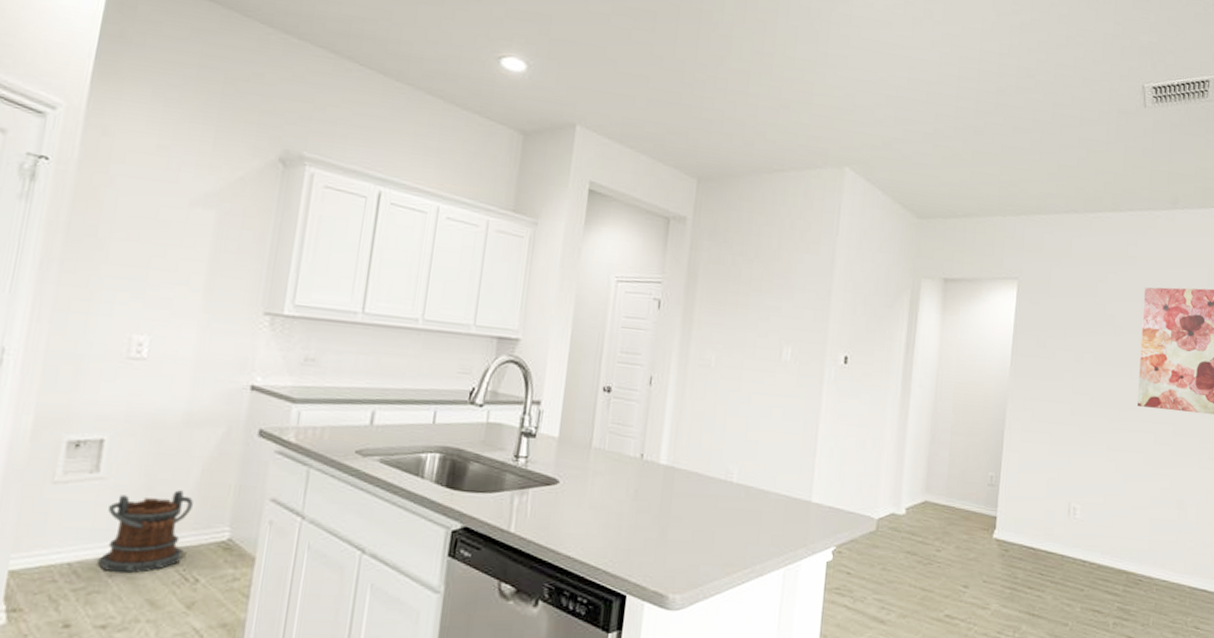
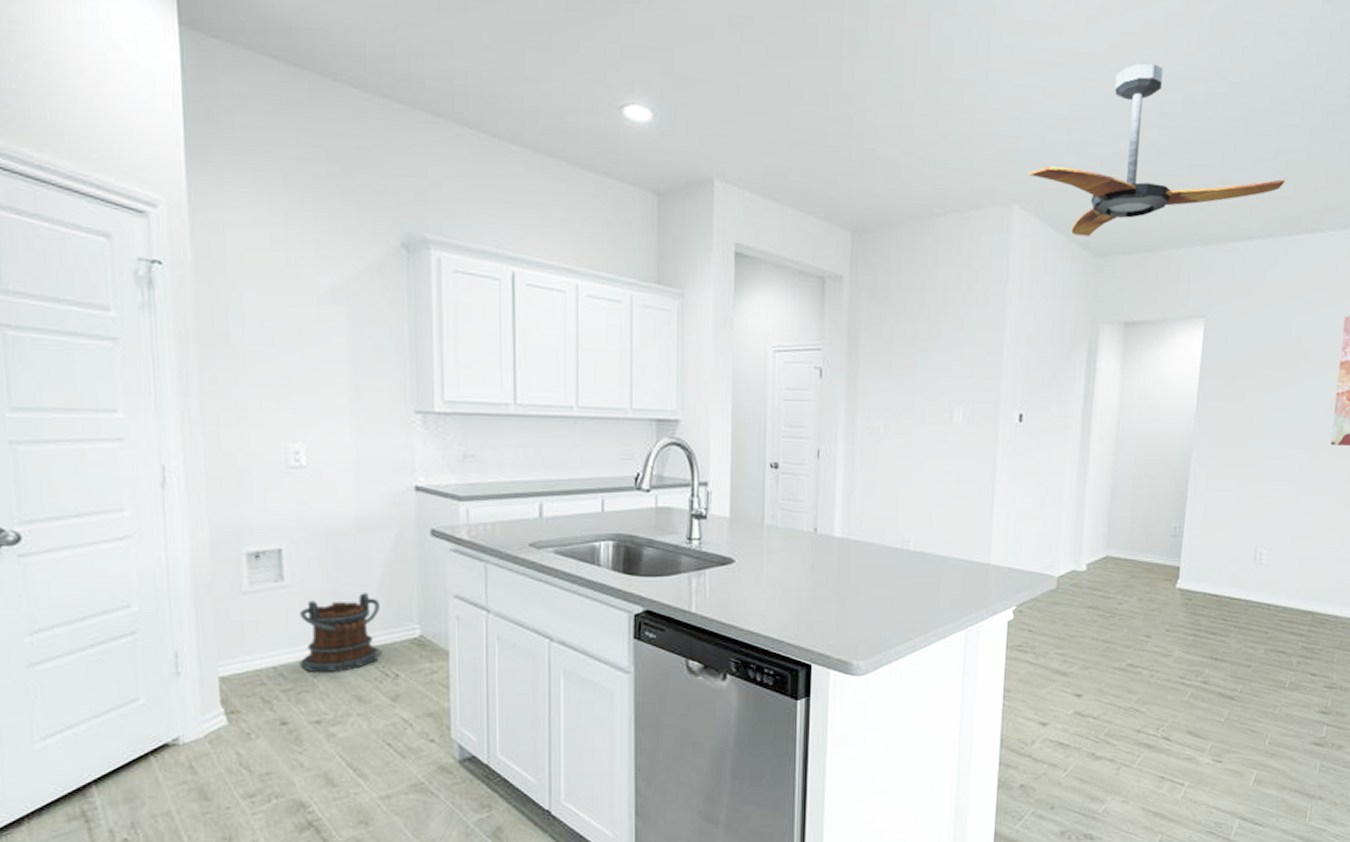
ceiling fan: none [860,58,1087,200] -> present [1029,63,1286,237]

